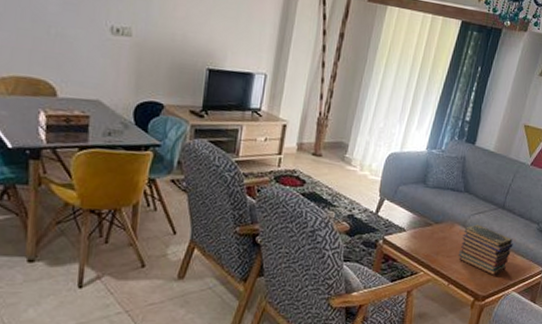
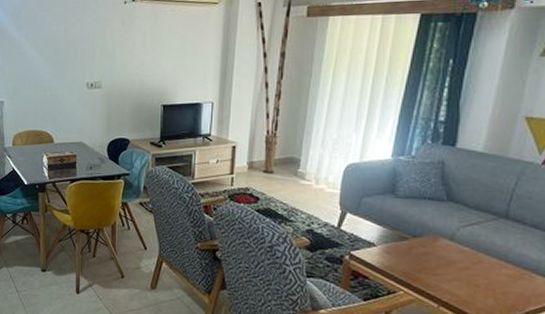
book stack: present [458,224,513,276] -> none [447,237,528,300]

